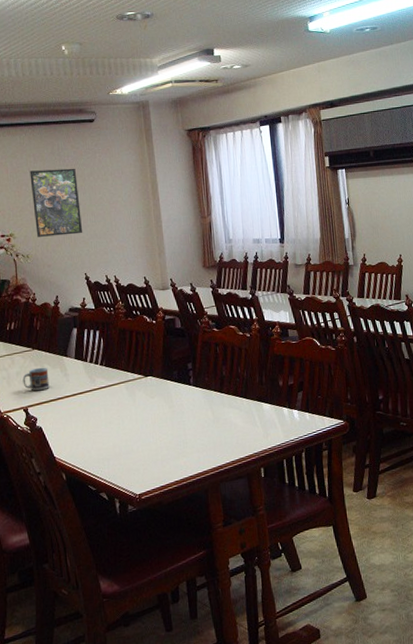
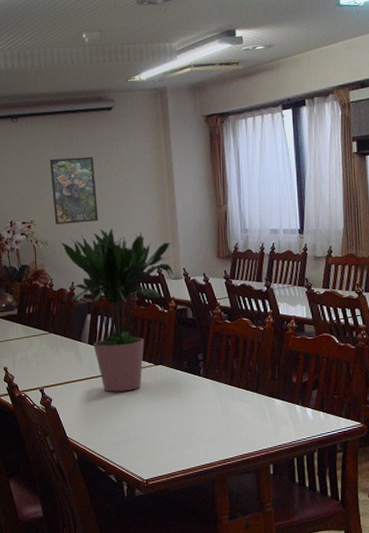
cup: present [22,367,50,391] -> none [39,350,64,373]
potted plant: none [43,241,161,407] -> present [61,229,174,392]

